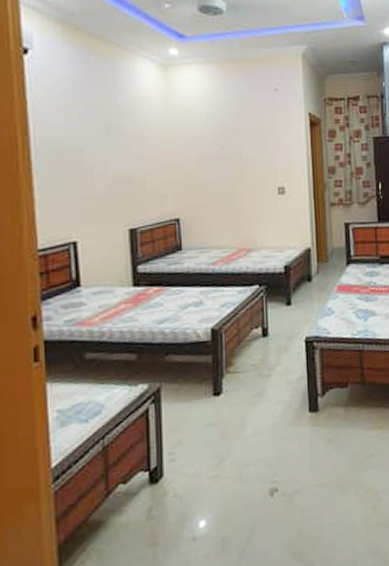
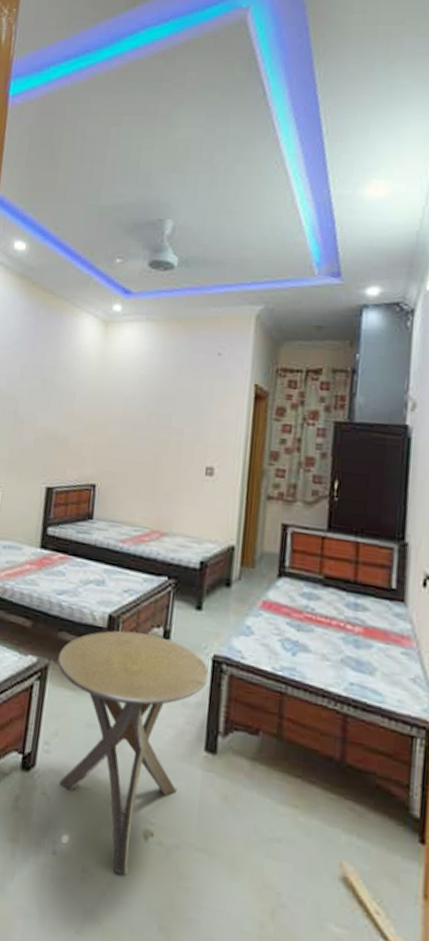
side table: none [169,334,304,532] -> present [57,630,209,875]

